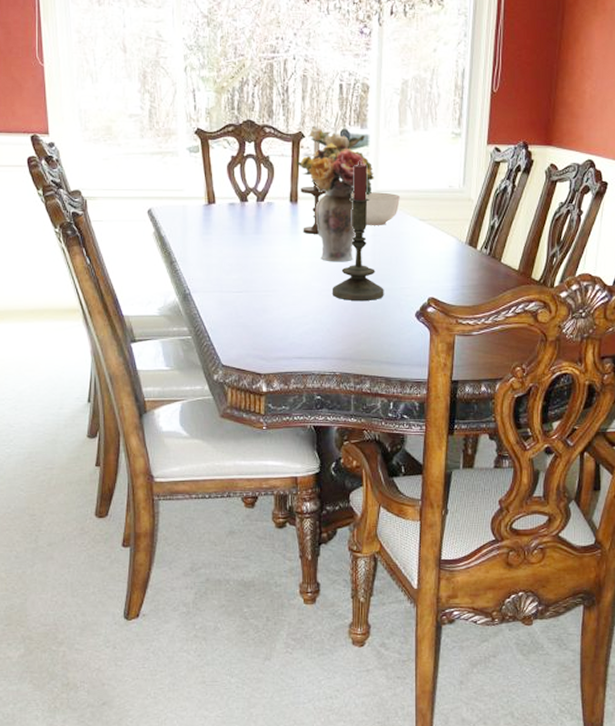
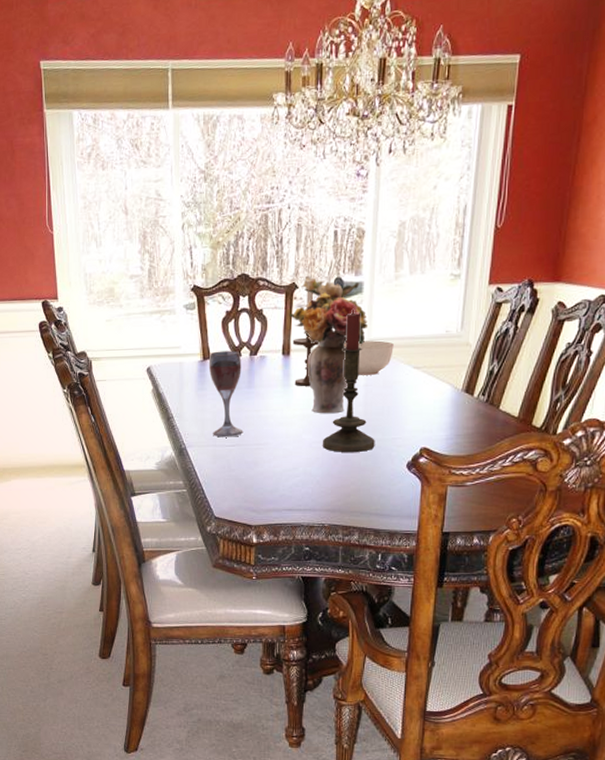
cup: none [213,196,251,283] -> present [208,350,243,438]

